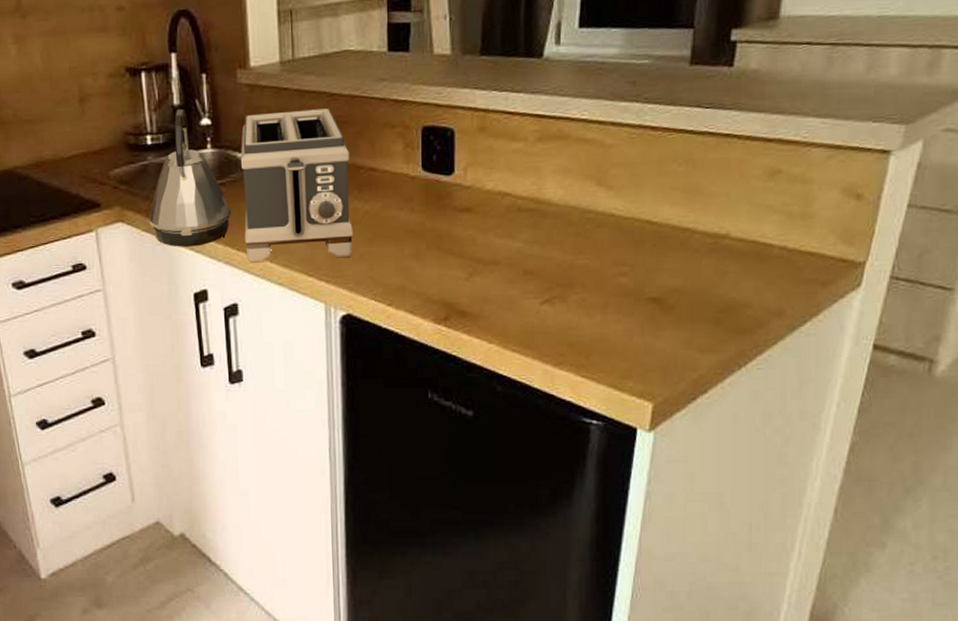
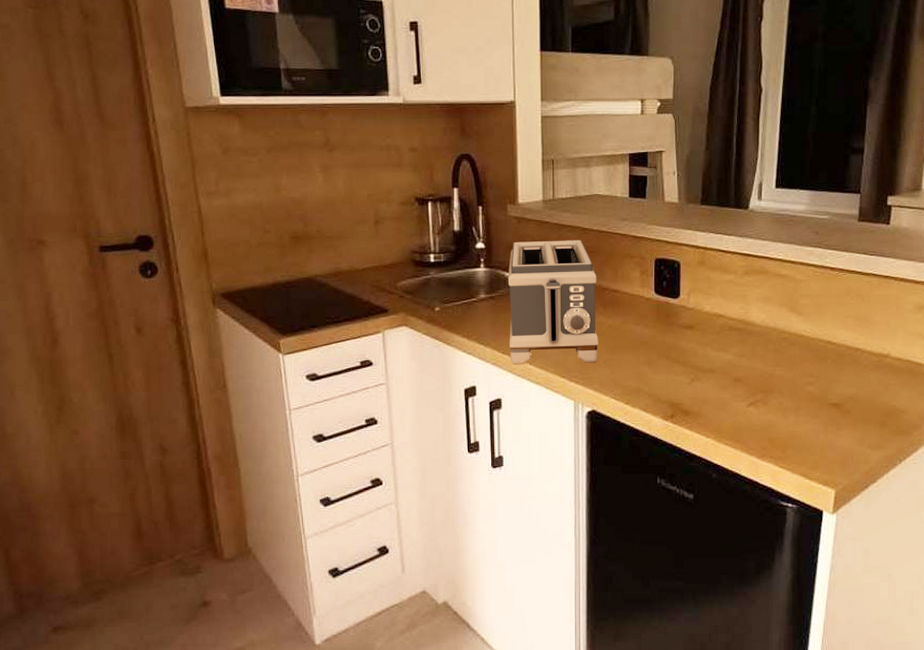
kettle: present [148,108,231,247] -> none [428,234,498,349]

